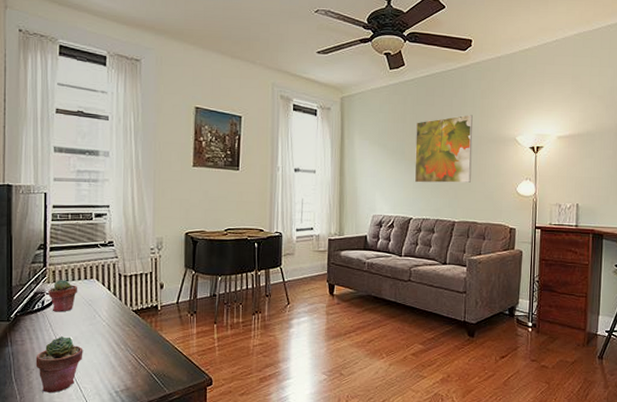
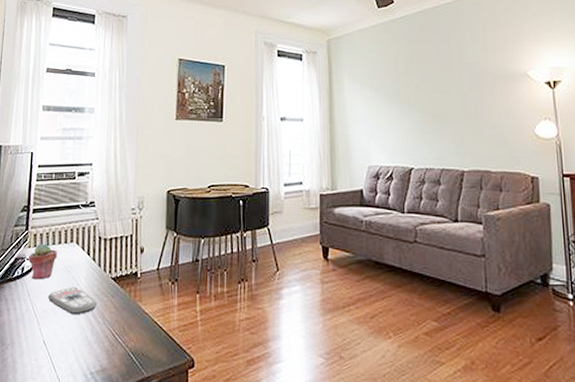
potted succulent: present [35,336,83,394] -> none [11,307,60,373]
remote control: none [69,318,120,343] -> present [47,286,98,315]
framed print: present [414,115,473,183] -> none [411,50,479,128]

